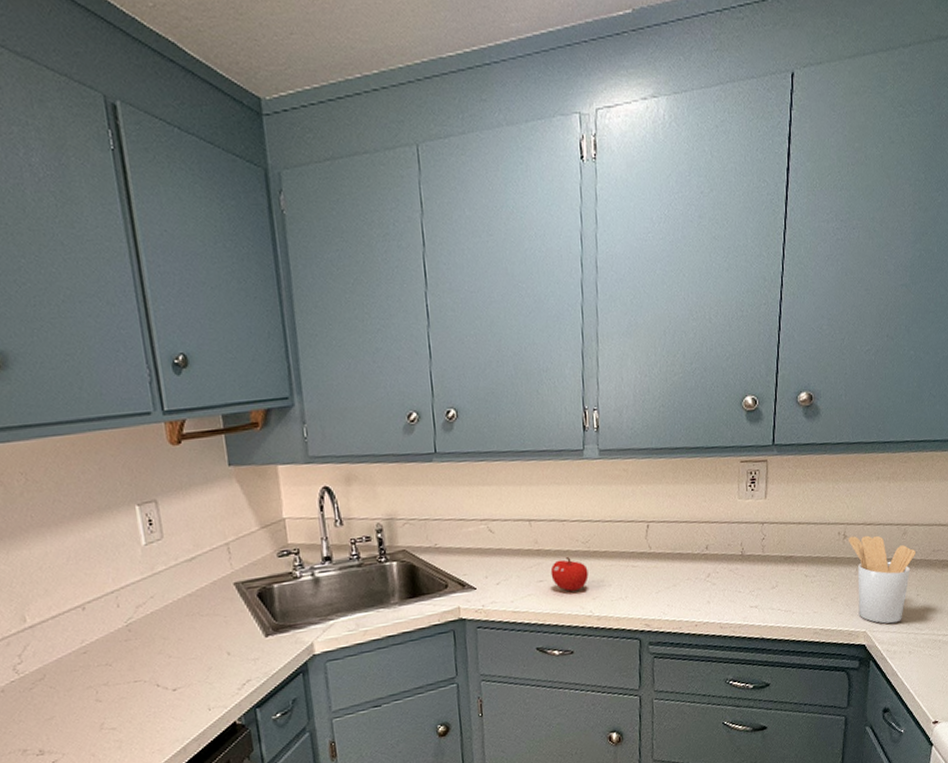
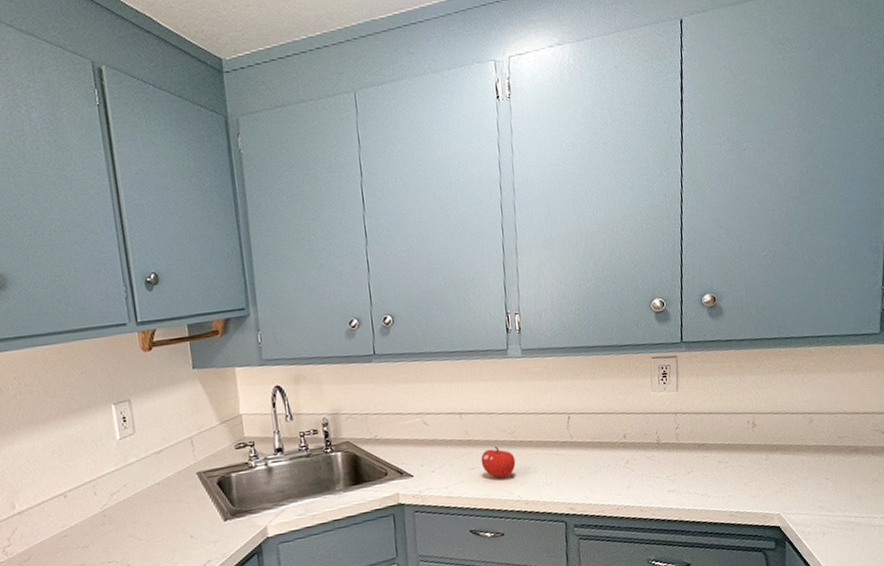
utensil holder: present [849,535,915,624] -> none [758,423,823,507]

